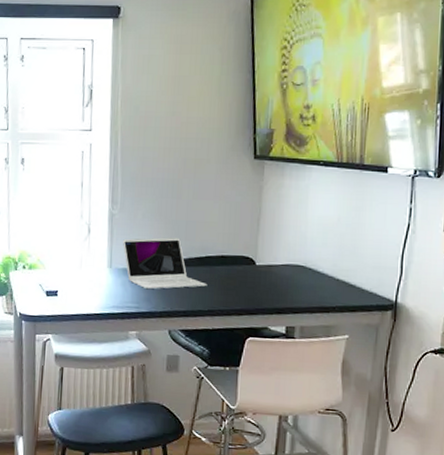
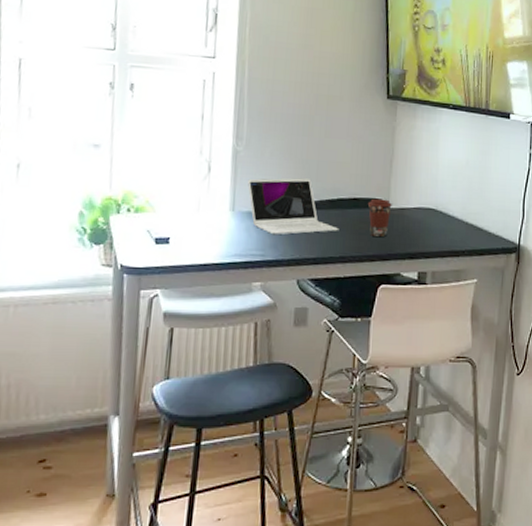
coffee cup: none [235,256,259,292] -> present [367,198,392,237]

